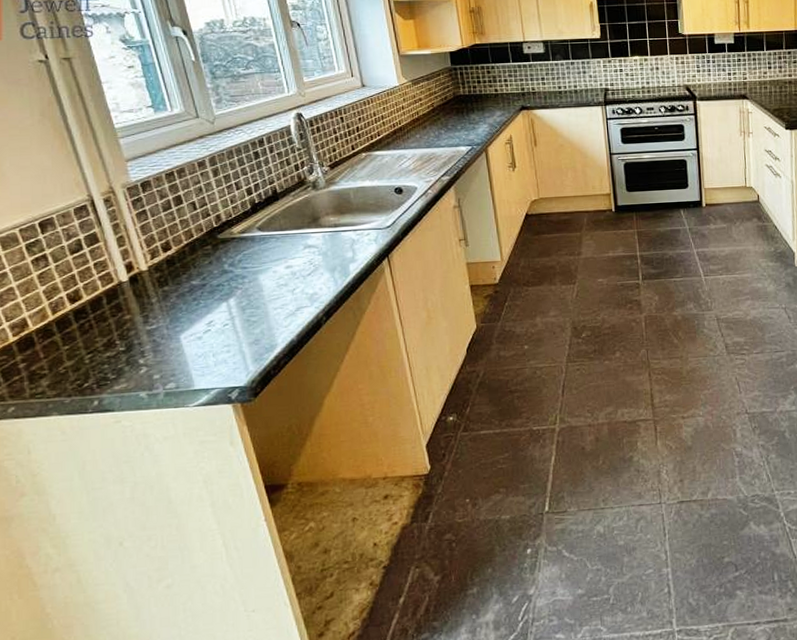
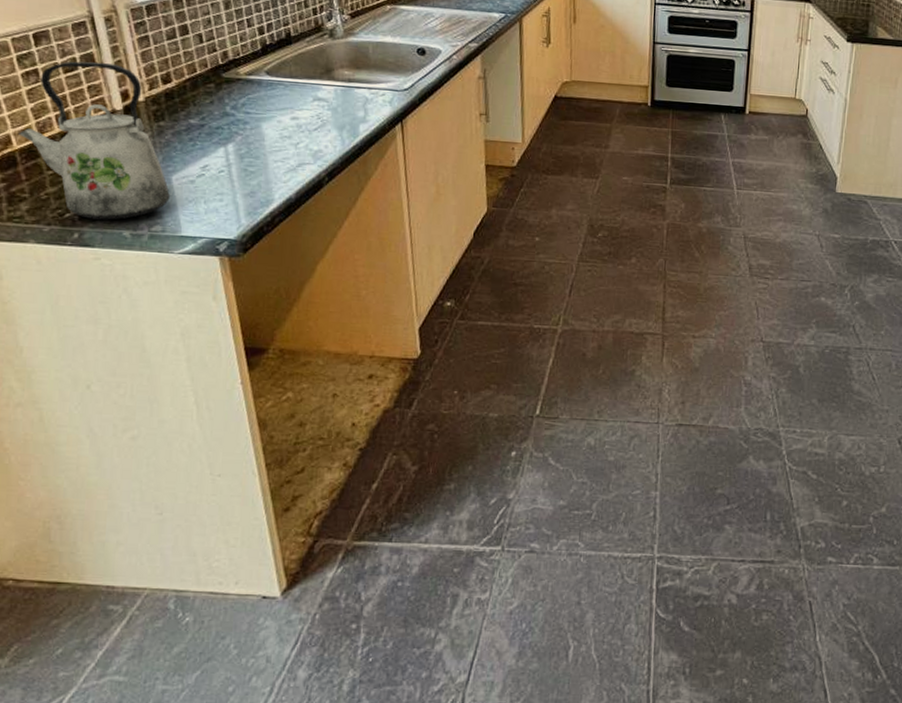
kettle: none [32,239,180,386] -> present [17,61,170,220]

